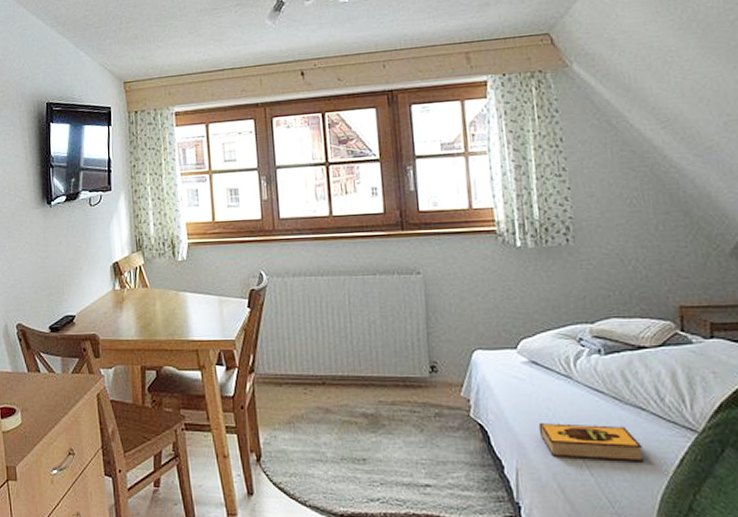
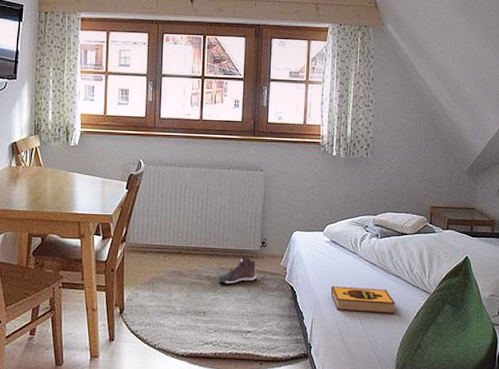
sneaker: none [377,384,430,422] -> present [218,255,257,284]

